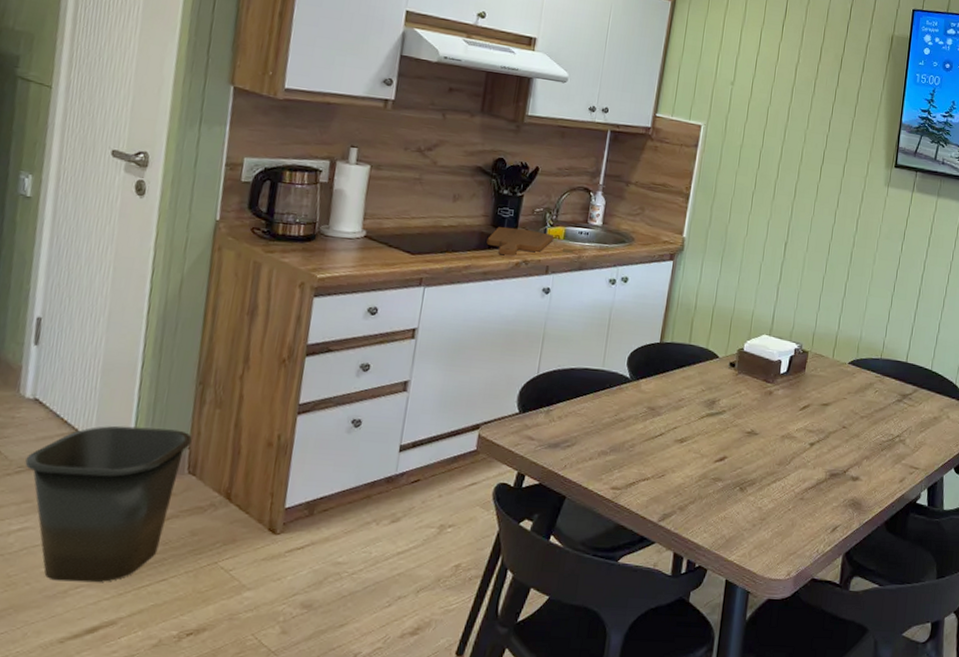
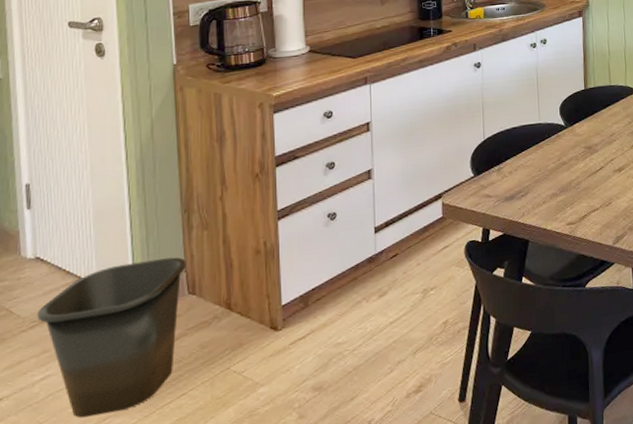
cutting board: present [486,227,555,257] -> none [417,15,476,43]

